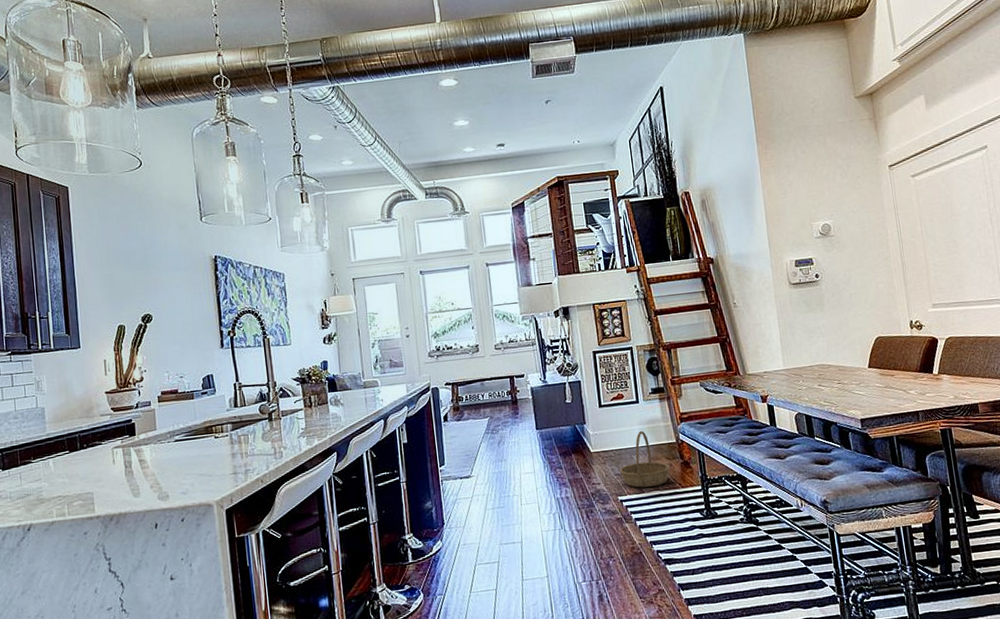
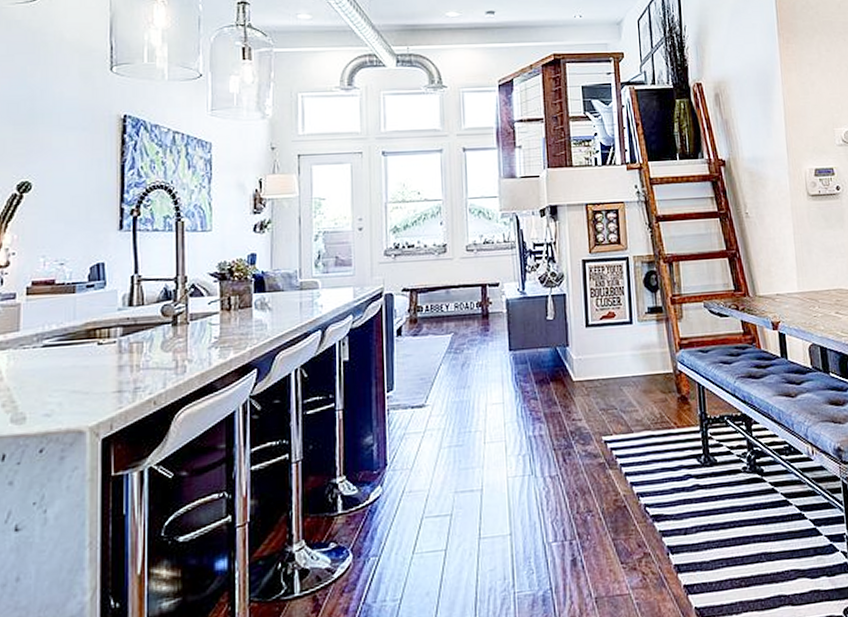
basket: present [620,430,671,488] -> none [606,357,665,427]

